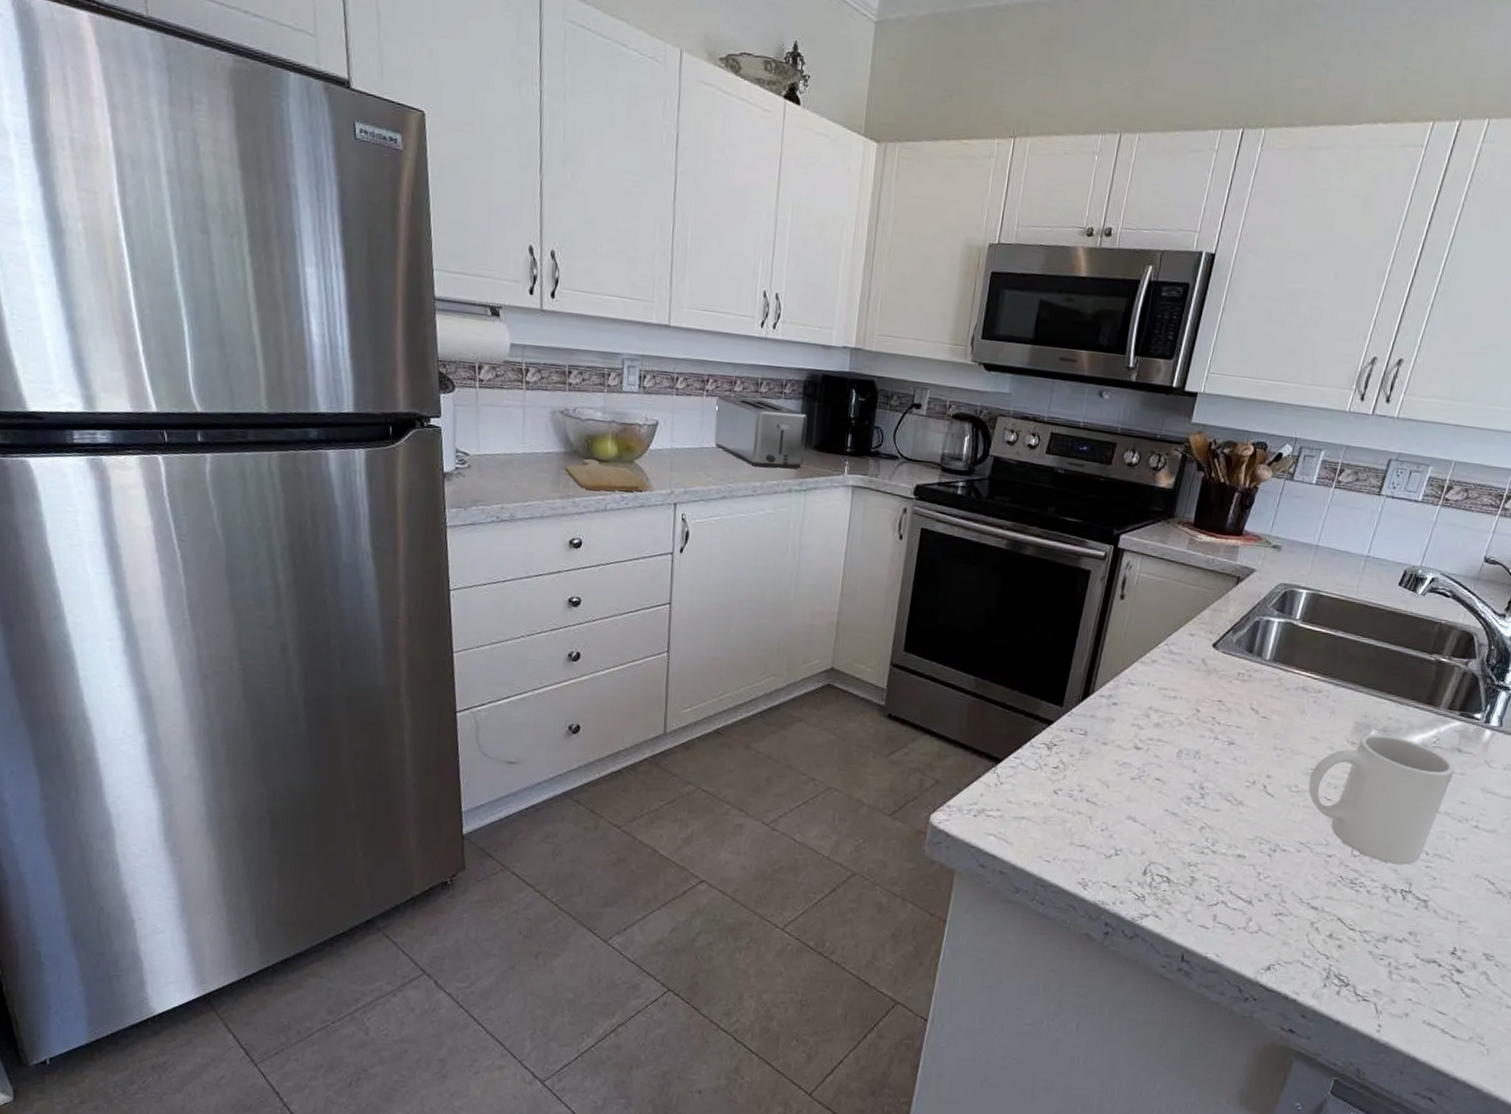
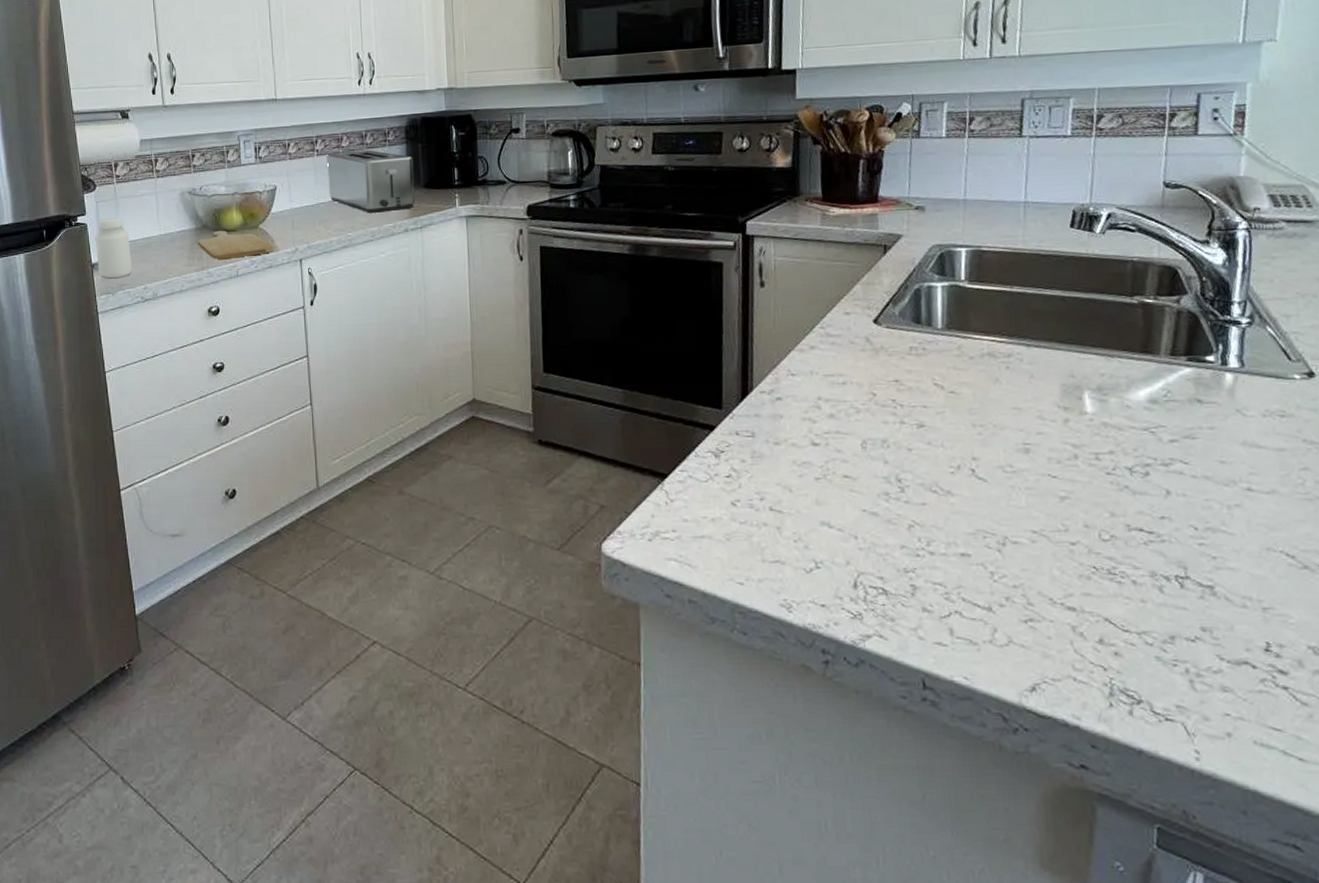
jar: none [449,425,490,493] -> present [96,218,133,279]
mug: present [1308,733,1455,865] -> none [1023,393,1201,545]

